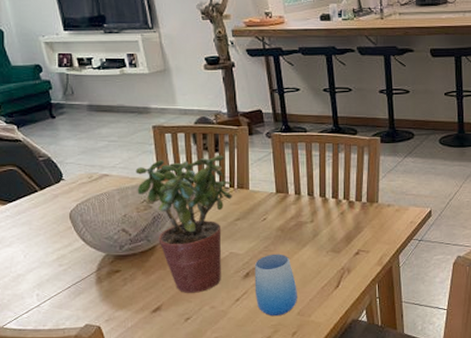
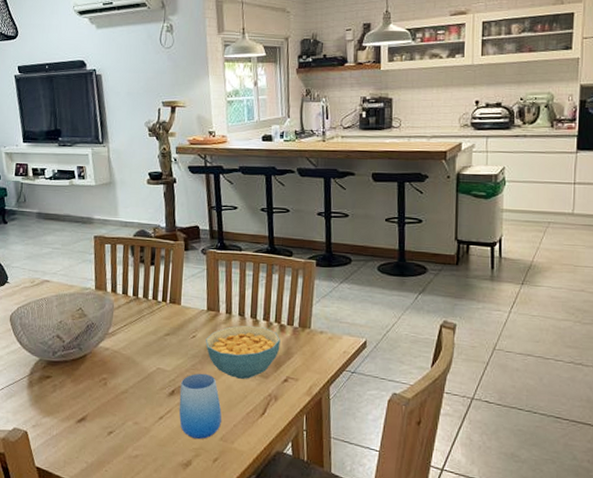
potted plant: present [135,155,232,293] -> none [74,268,165,407]
cereal bowl: none [277,204,350,256] -> present [206,325,280,379]

